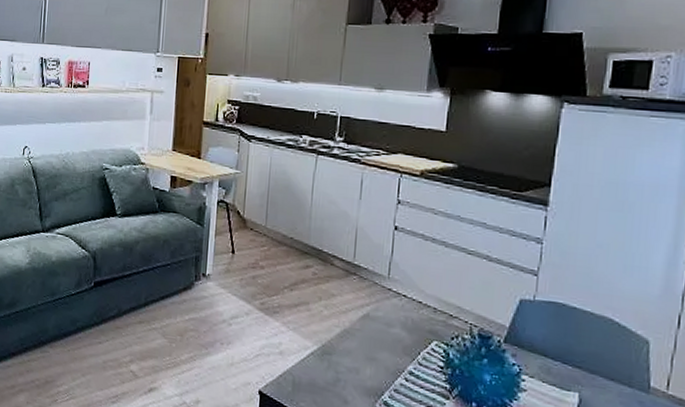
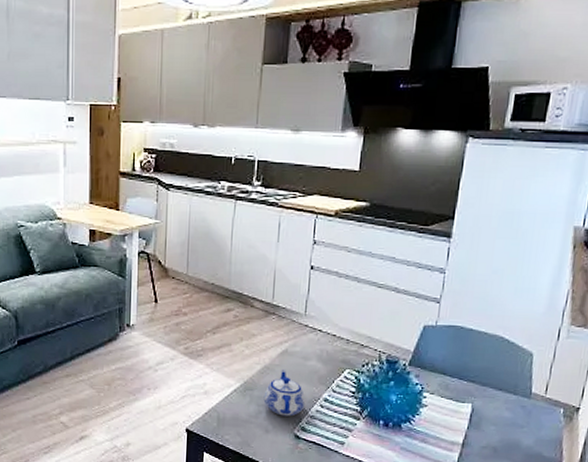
teapot: none [342,335,389,388] -> present [263,370,306,417]

